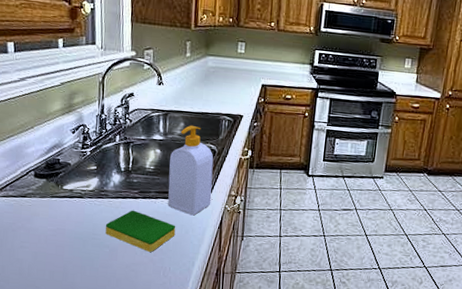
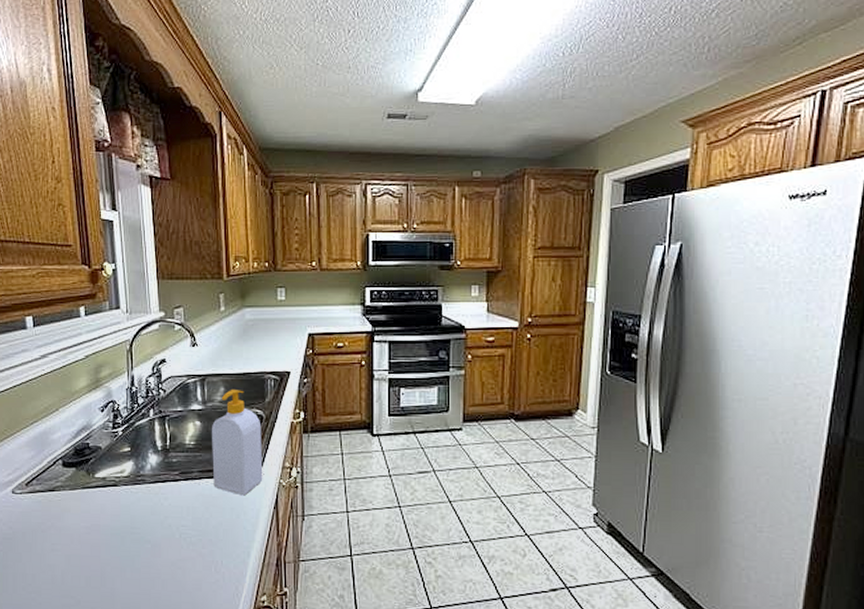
dish sponge: present [105,210,176,252] -> none [144,495,225,544]

